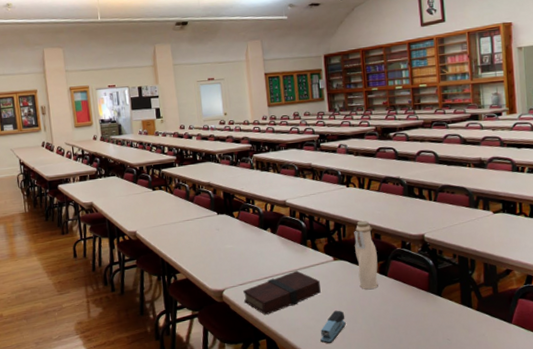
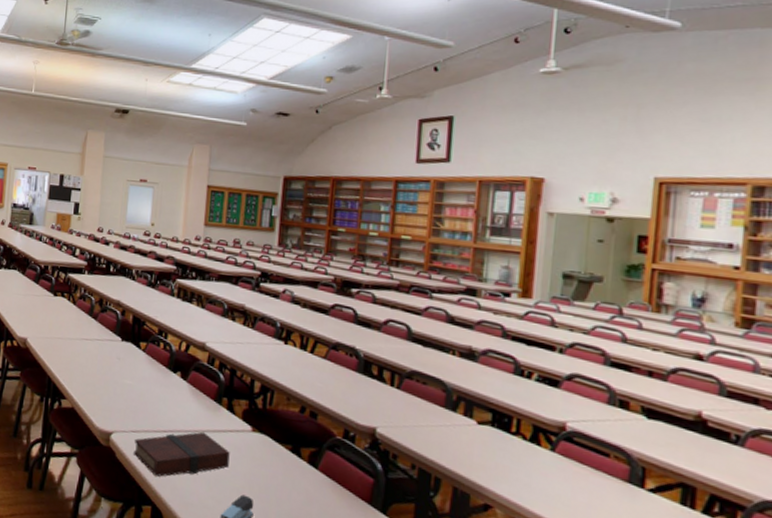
water bottle: present [354,220,378,290] -> none [279,389,310,481]

